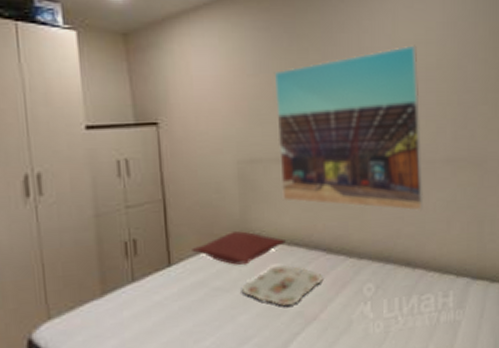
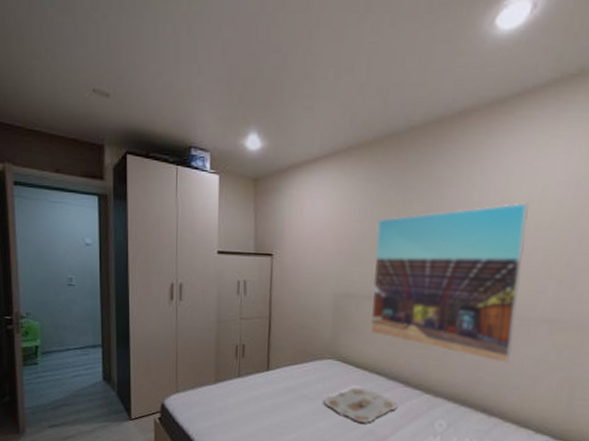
pillow: present [192,231,286,265] -> none [287,352,368,382]

